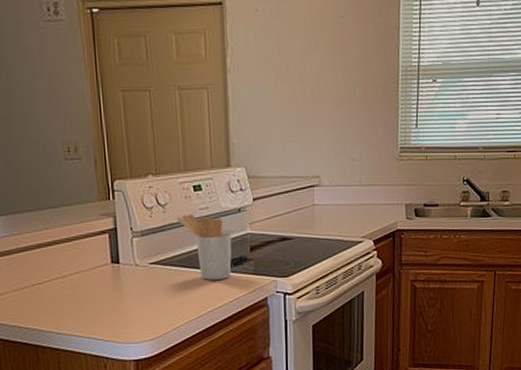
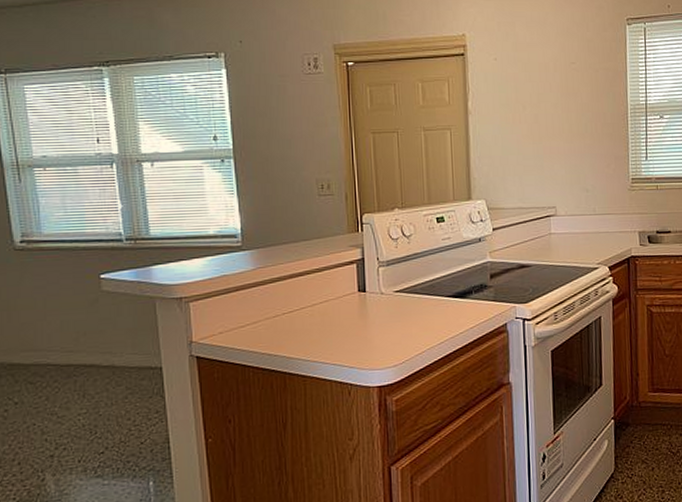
utensil holder: present [176,215,232,280] -> none [420,245,473,307]

